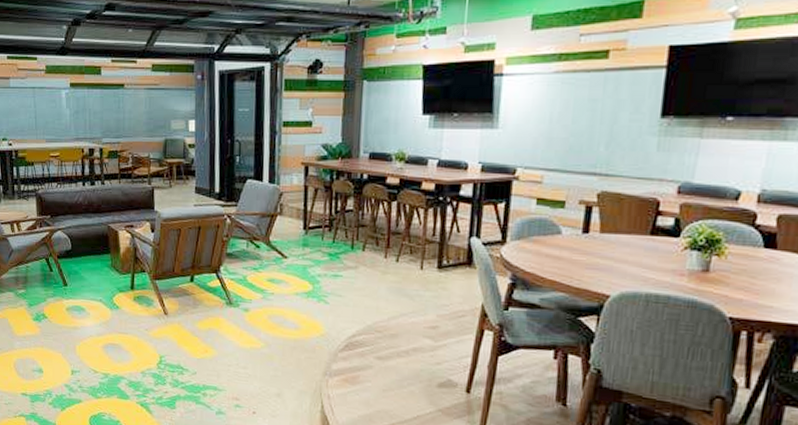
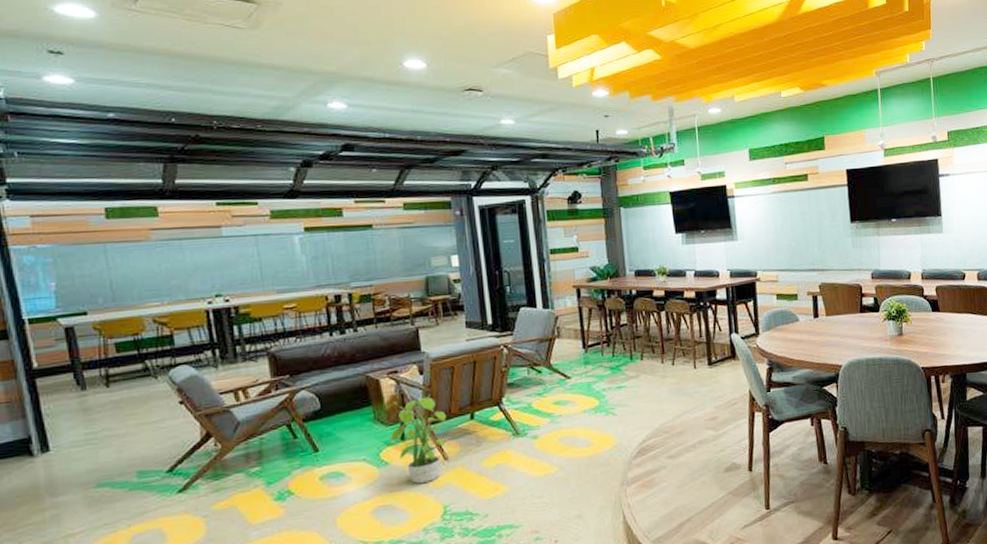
potted plant: none [121,250,170,332] -> present [386,394,447,484]

